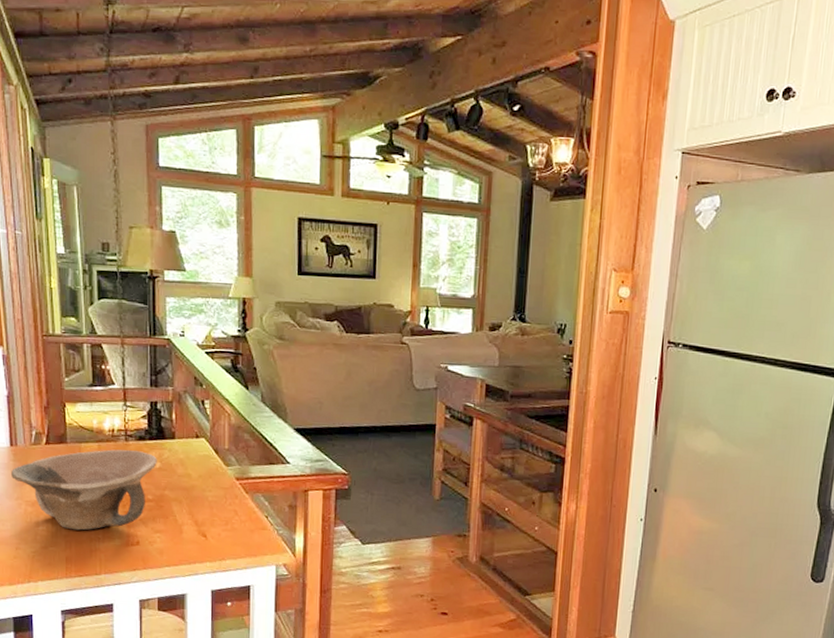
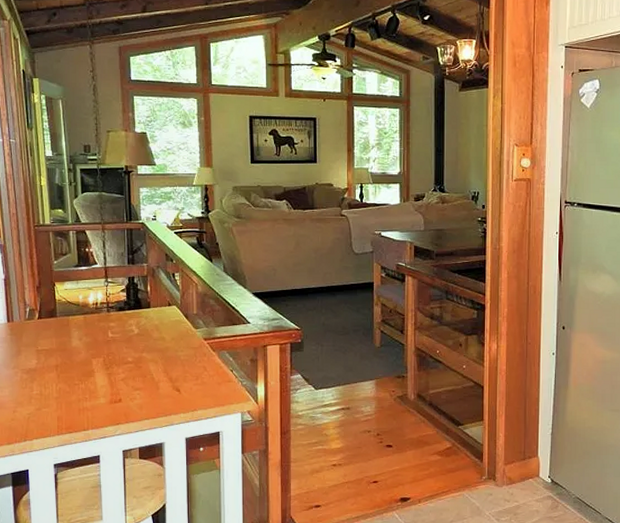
bowl: present [11,449,157,531] -> none [9,320,135,392]

